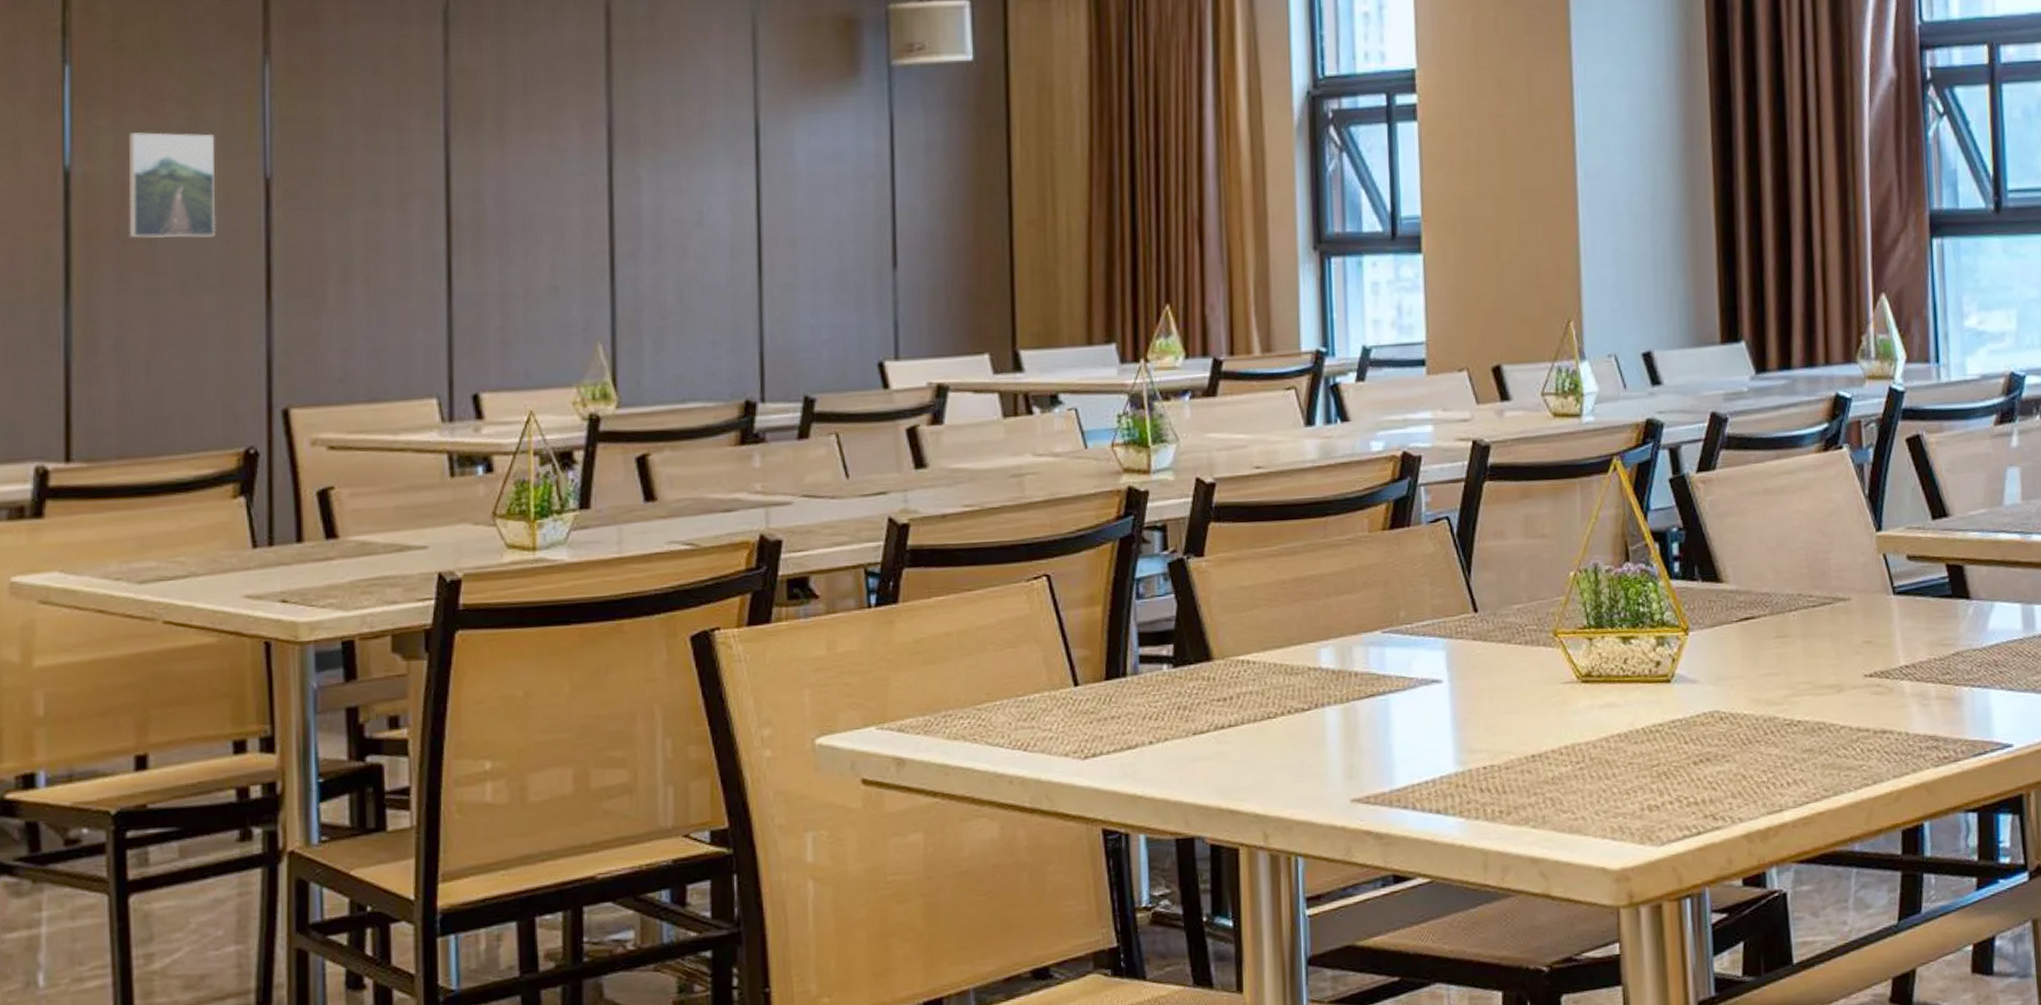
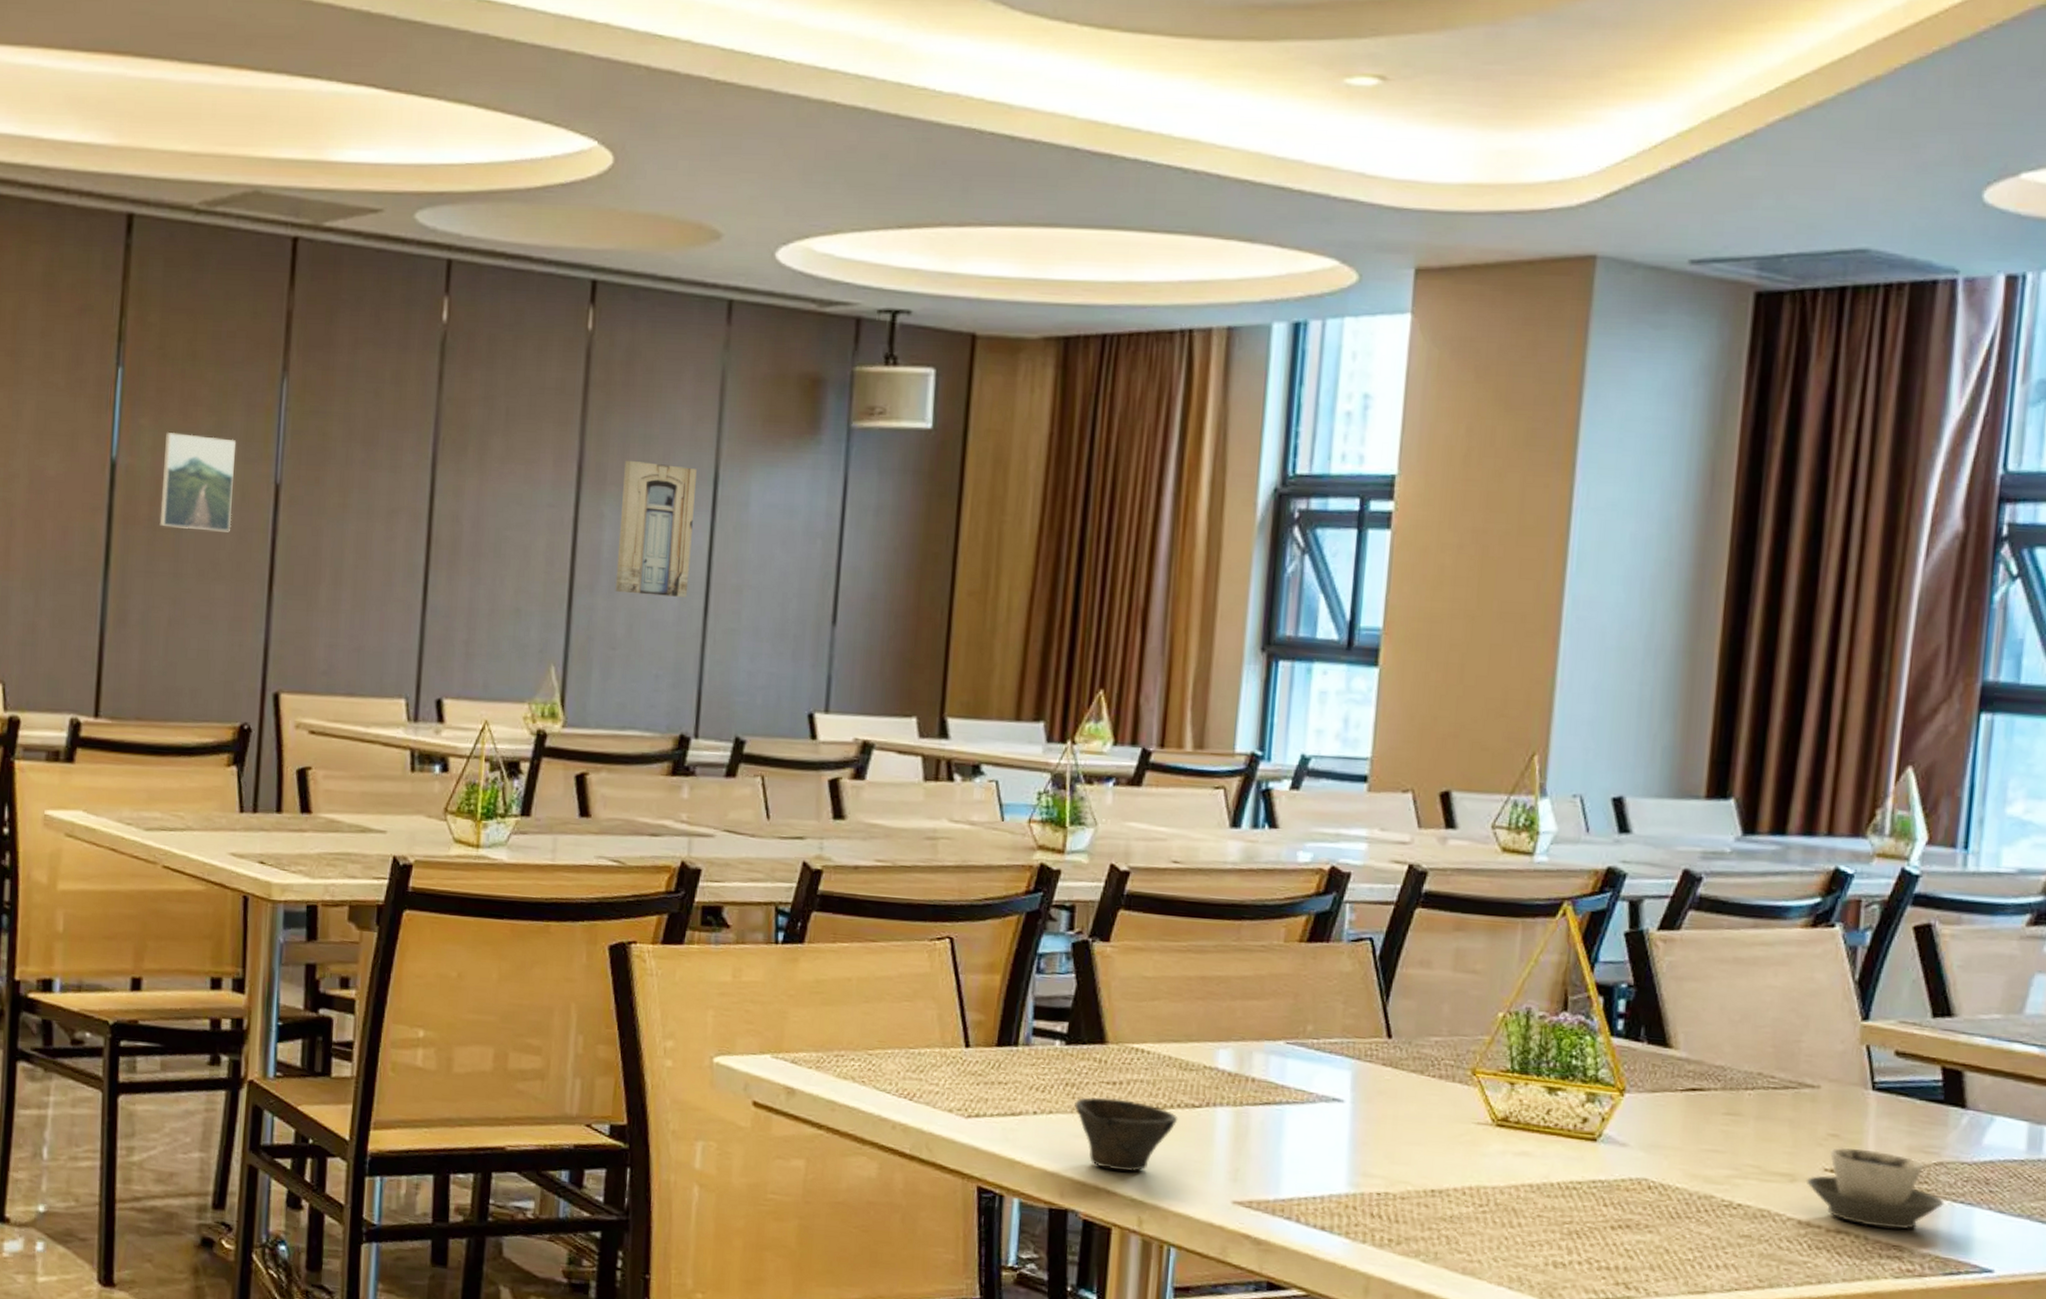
wall art: none [658,118,739,258] -> present [615,460,697,597]
cup: none [1189,714,1290,788] -> present [1074,1097,1178,1172]
cup: none [1851,650,1965,723] -> present [1806,1147,1945,1230]

